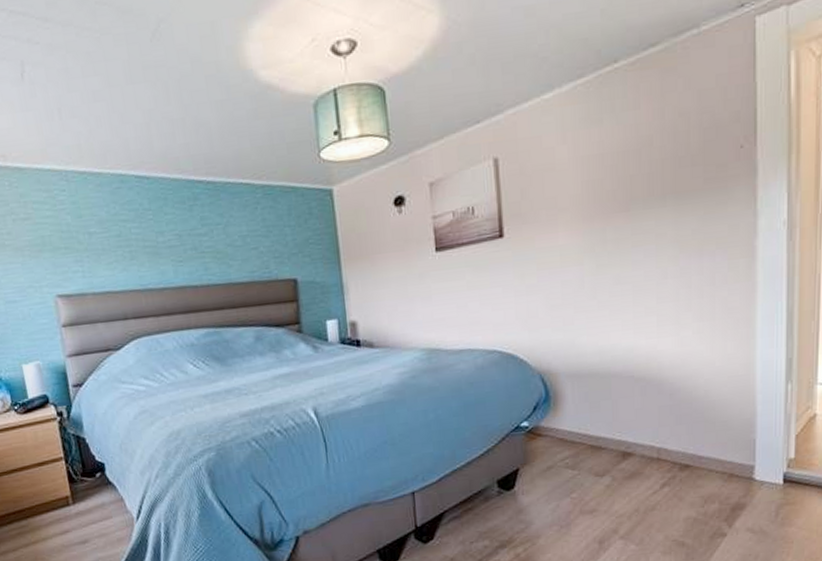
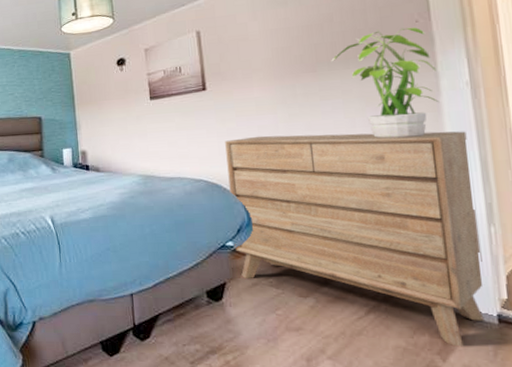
dresser: none [523,278,777,511] -> present [225,131,484,347]
potted plant: none [647,153,755,291] -> present [331,27,440,139]

